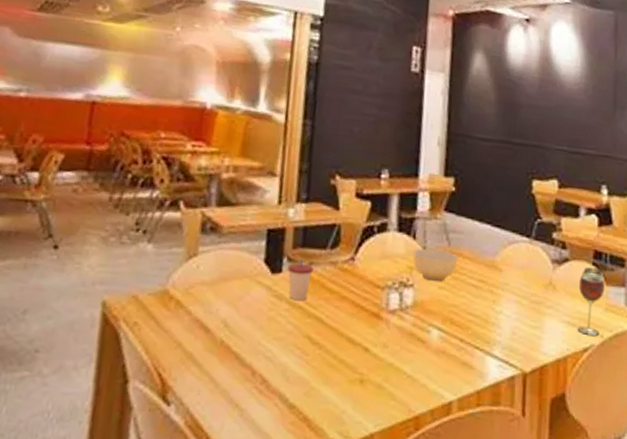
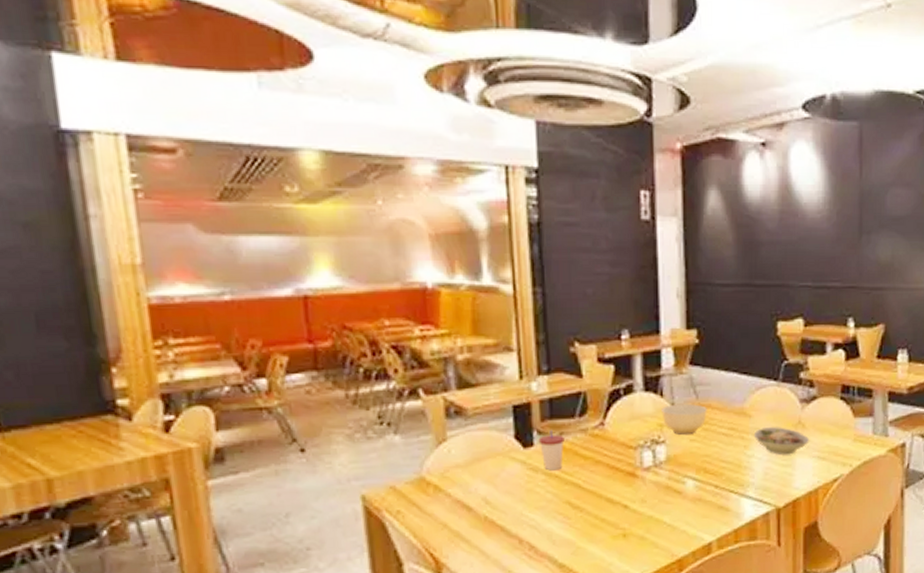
salad: none [503,284,560,315] -> present [753,427,810,454]
wineglass: present [578,267,605,336] -> none [827,402,853,466]

